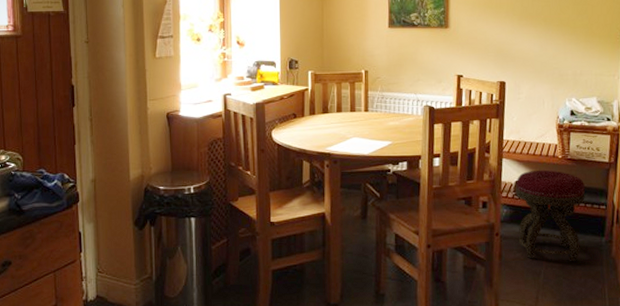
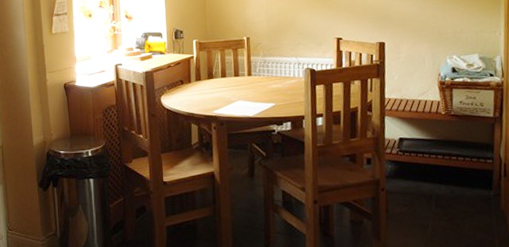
stool: present [515,169,585,262] -> none [399,126,471,215]

